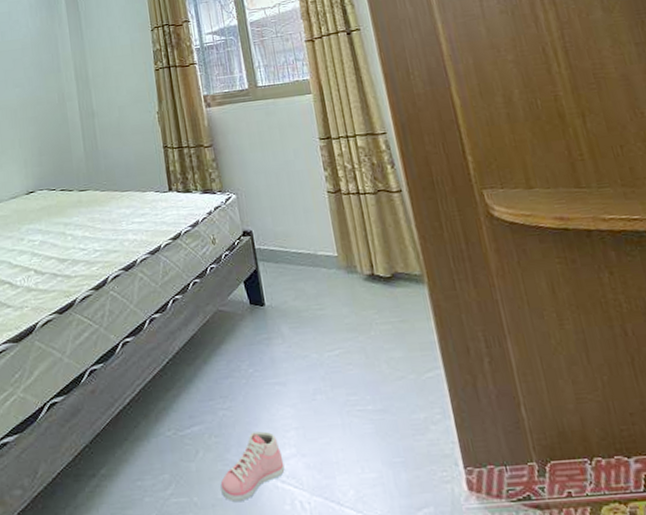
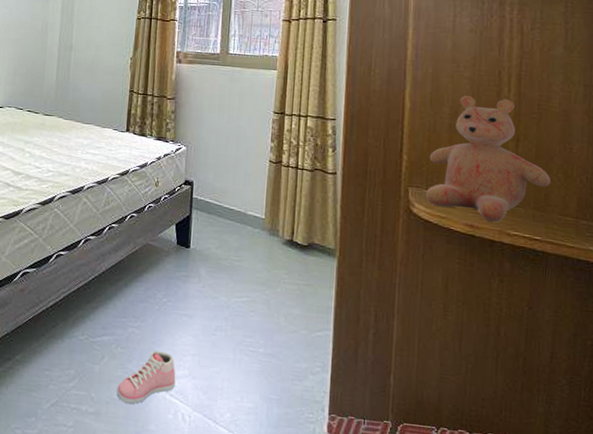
stuffed animal: none [495,75,633,210] -> present [426,95,552,223]

